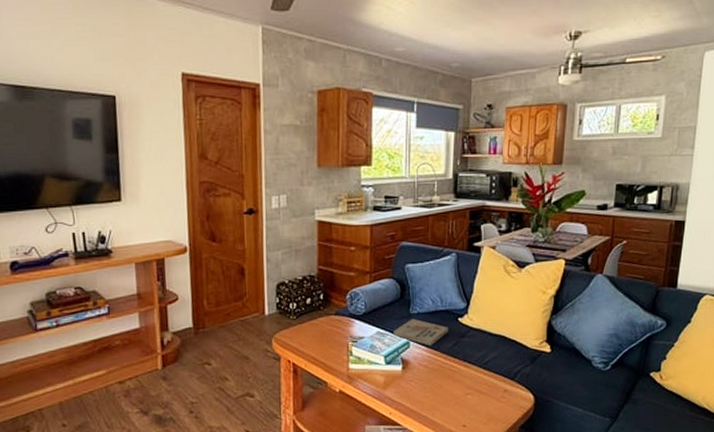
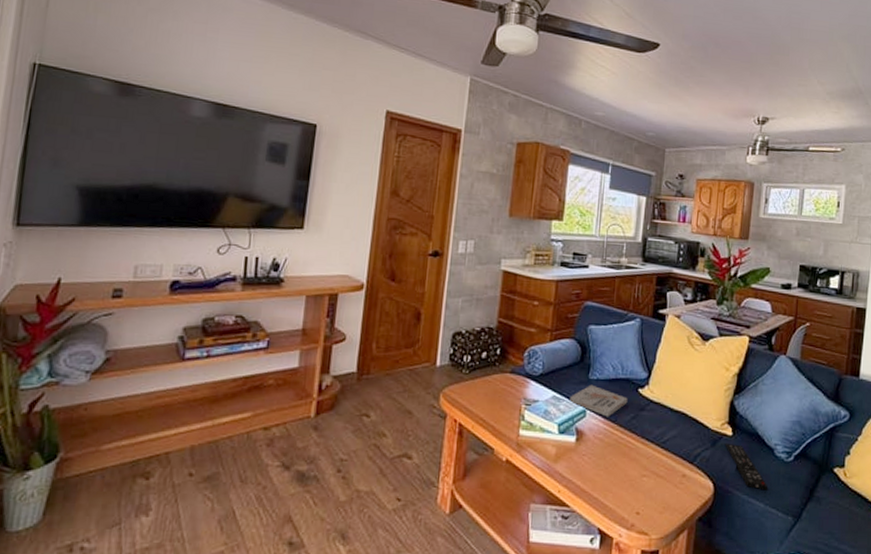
remote control: none [543,359,587,398] -> present [724,442,768,491]

